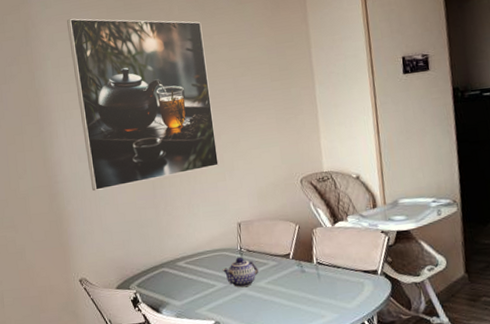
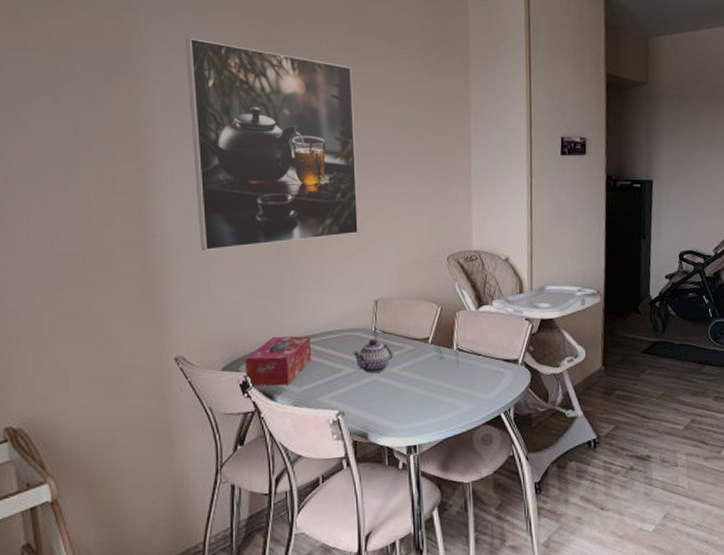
tissue box: none [133,257,189,302] -> present [244,336,312,386]

